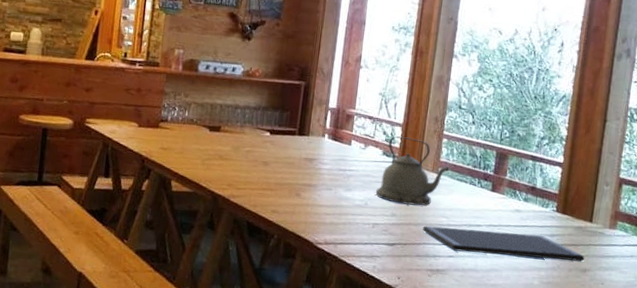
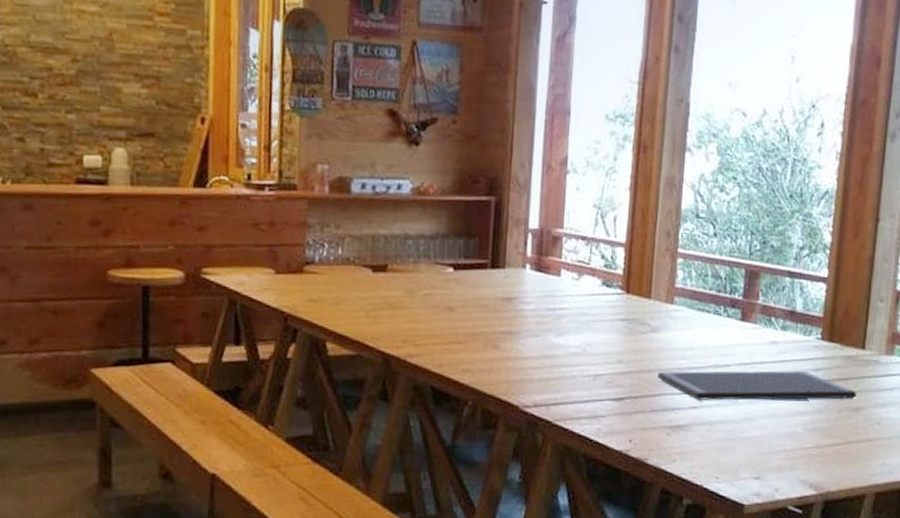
kettle: present [376,136,449,206] -> none [596,260,687,347]

